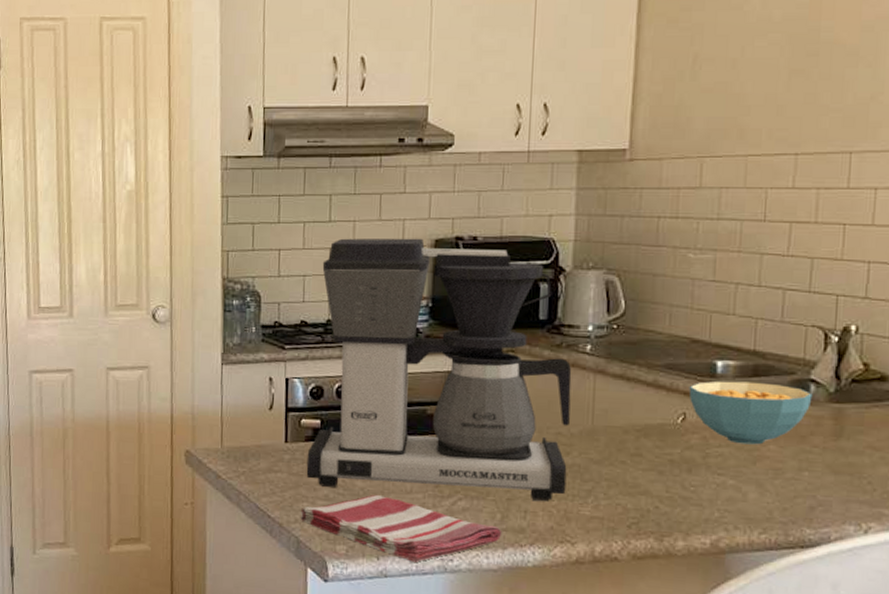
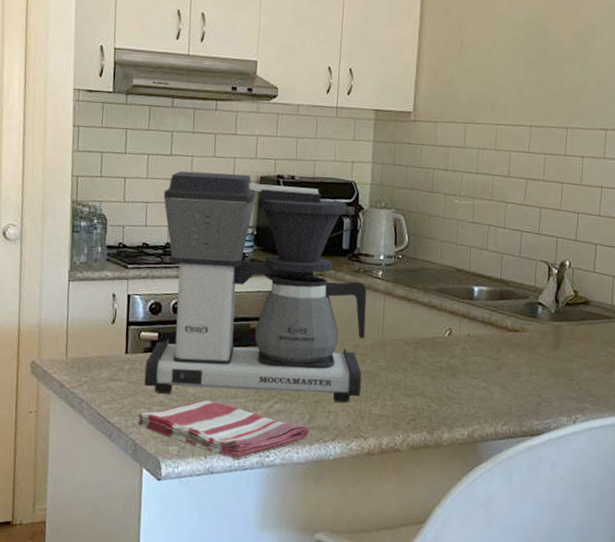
cereal bowl: present [689,380,813,445] -> none [454,302,540,354]

